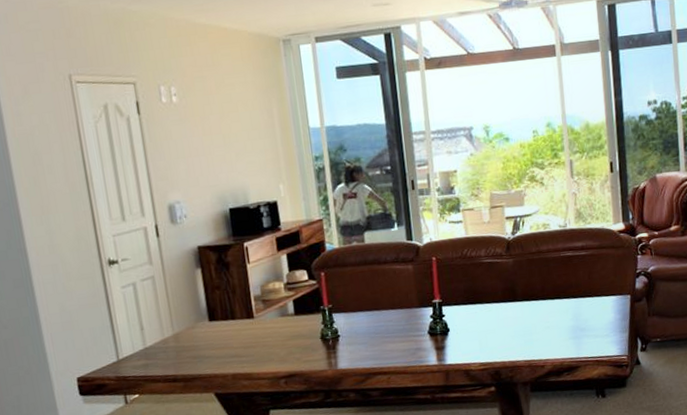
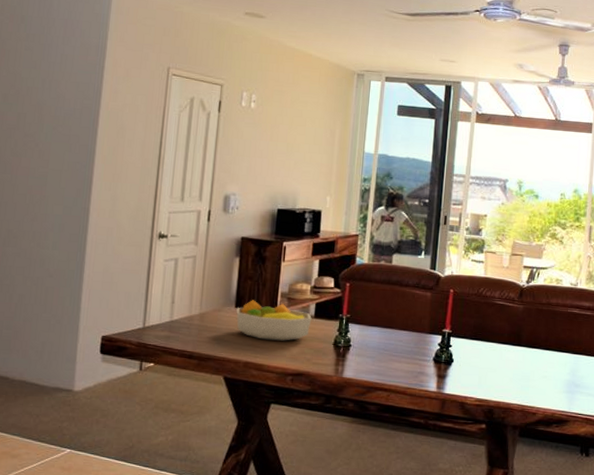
fruit bowl: none [210,307,293,349] -> present [236,300,312,341]

